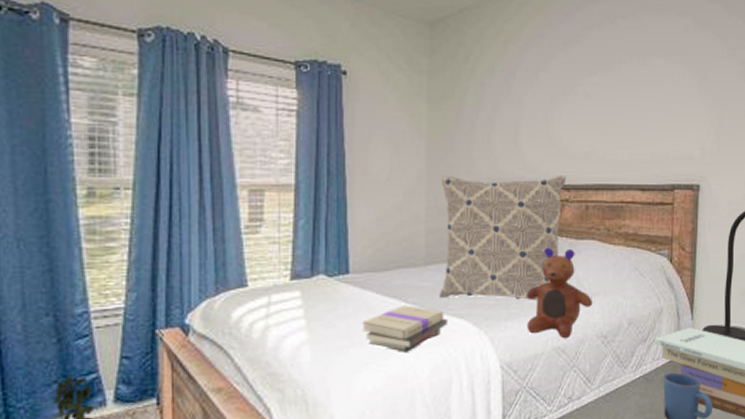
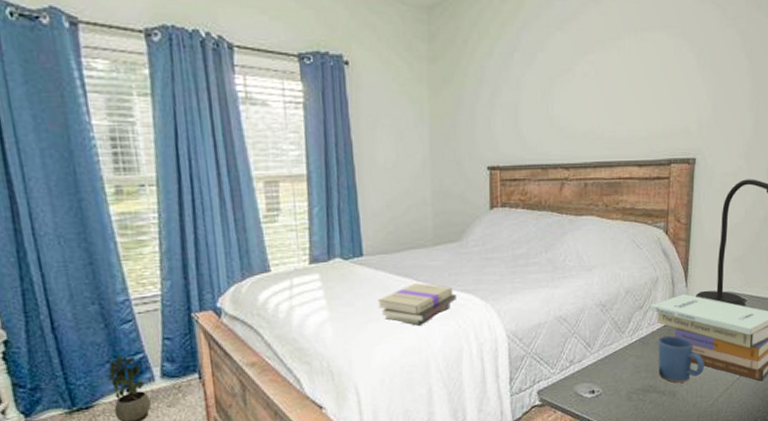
pillow: present [440,175,567,301] -> none [445,155,566,275]
toy: present [526,247,592,339] -> none [528,224,592,309]

